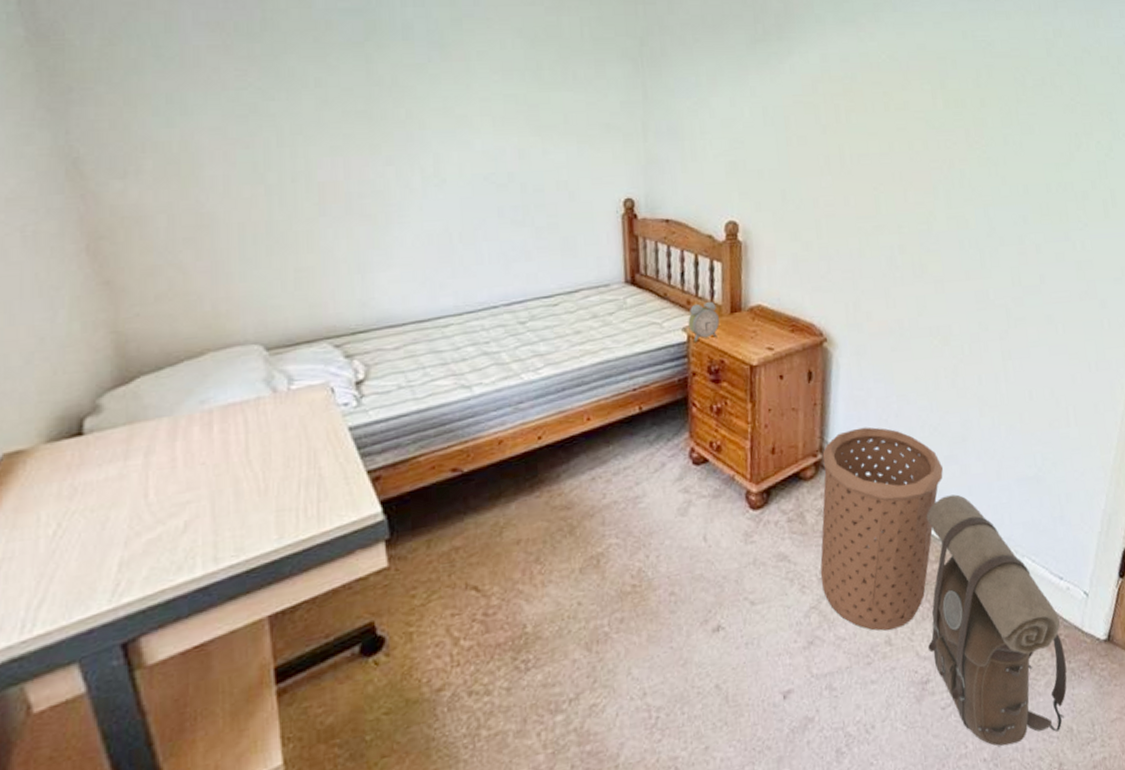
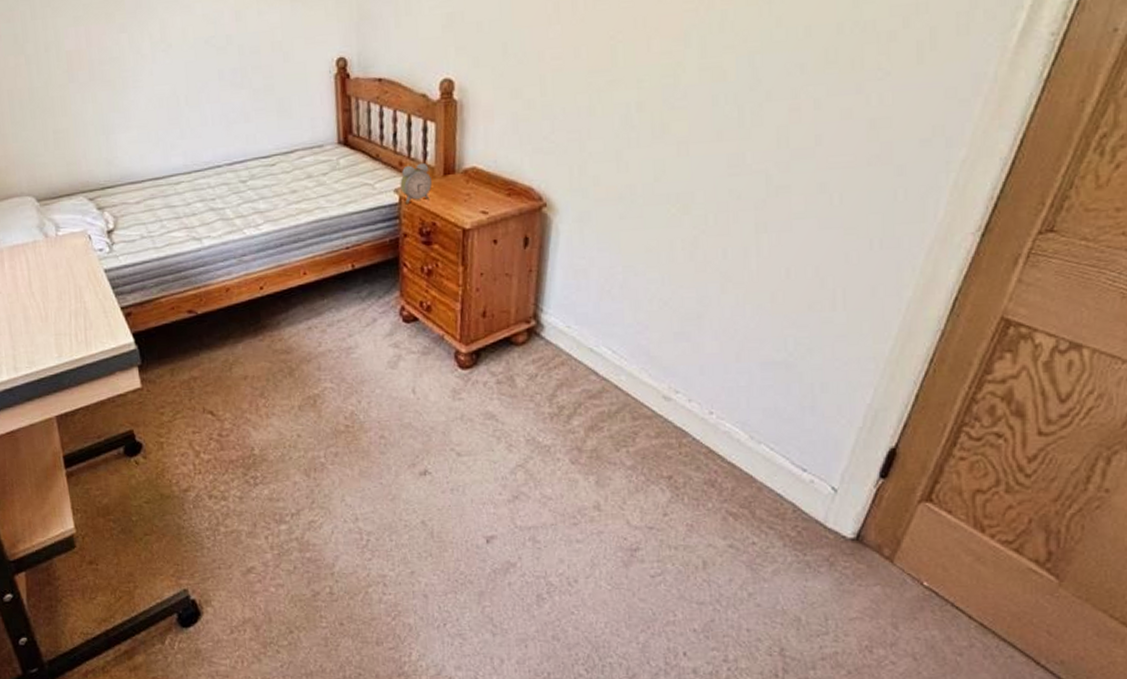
laundry basket: present [820,427,944,631] -> none [528,297,672,496]
backpack: present [926,494,1067,747] -> none [640,372,800,622]

